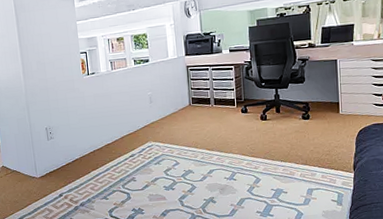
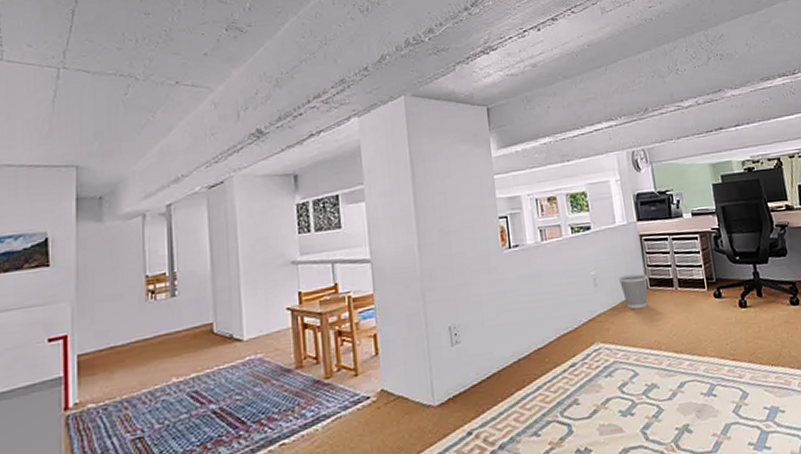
wastebasket: none [168,94,191,119] -> present [617,273,649,309]

